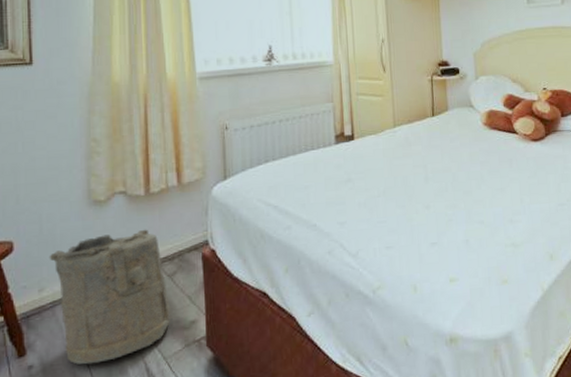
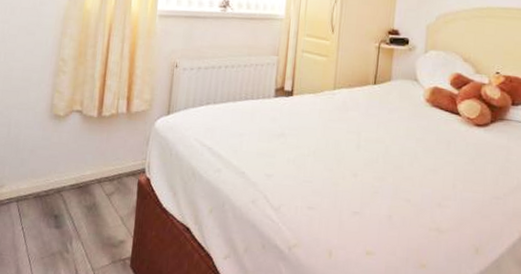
laundry hamper: present [49,229,170,365] -> none [11,147,104,261]

